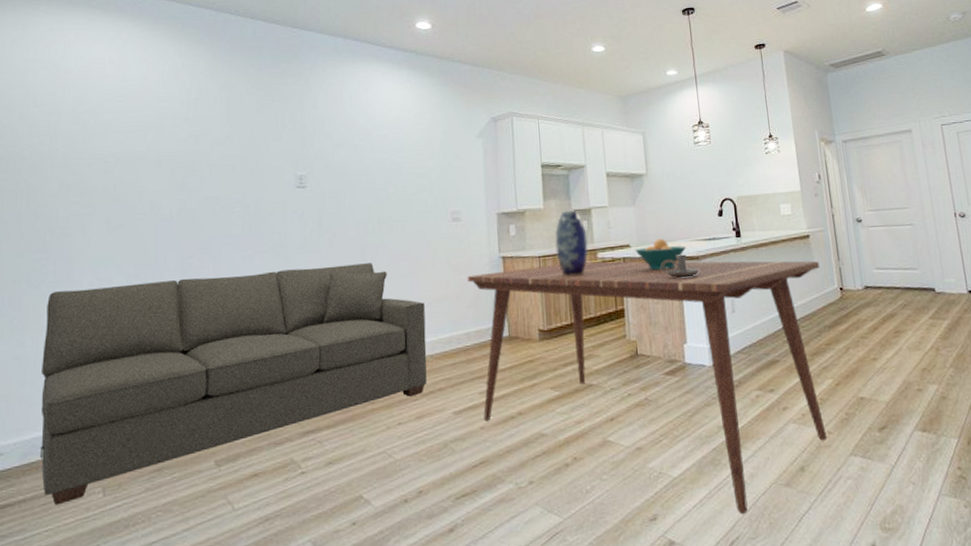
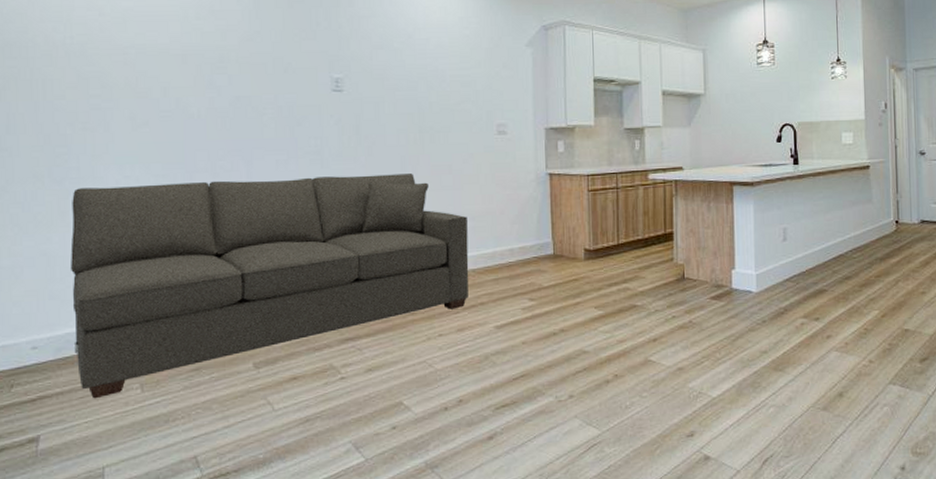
dining table: present [467,260,827,515] -> none [512,183,878,435]
vase: present [554,210,588,277] -> none [605,128,639,197]
fruit bowl: present [635,239,687,271] -> none [688,162,742,195]
candle holder: present [661,254,699,278] -> none [713,179,752,204]

